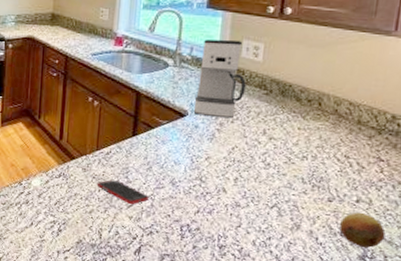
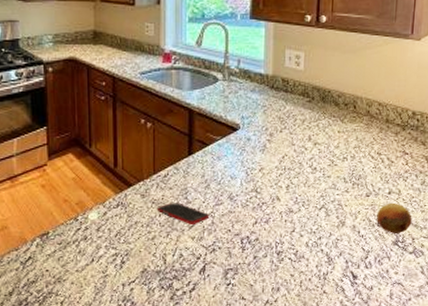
coffee maker: present [193,39,246,119] -> none [244,50,291,129]

